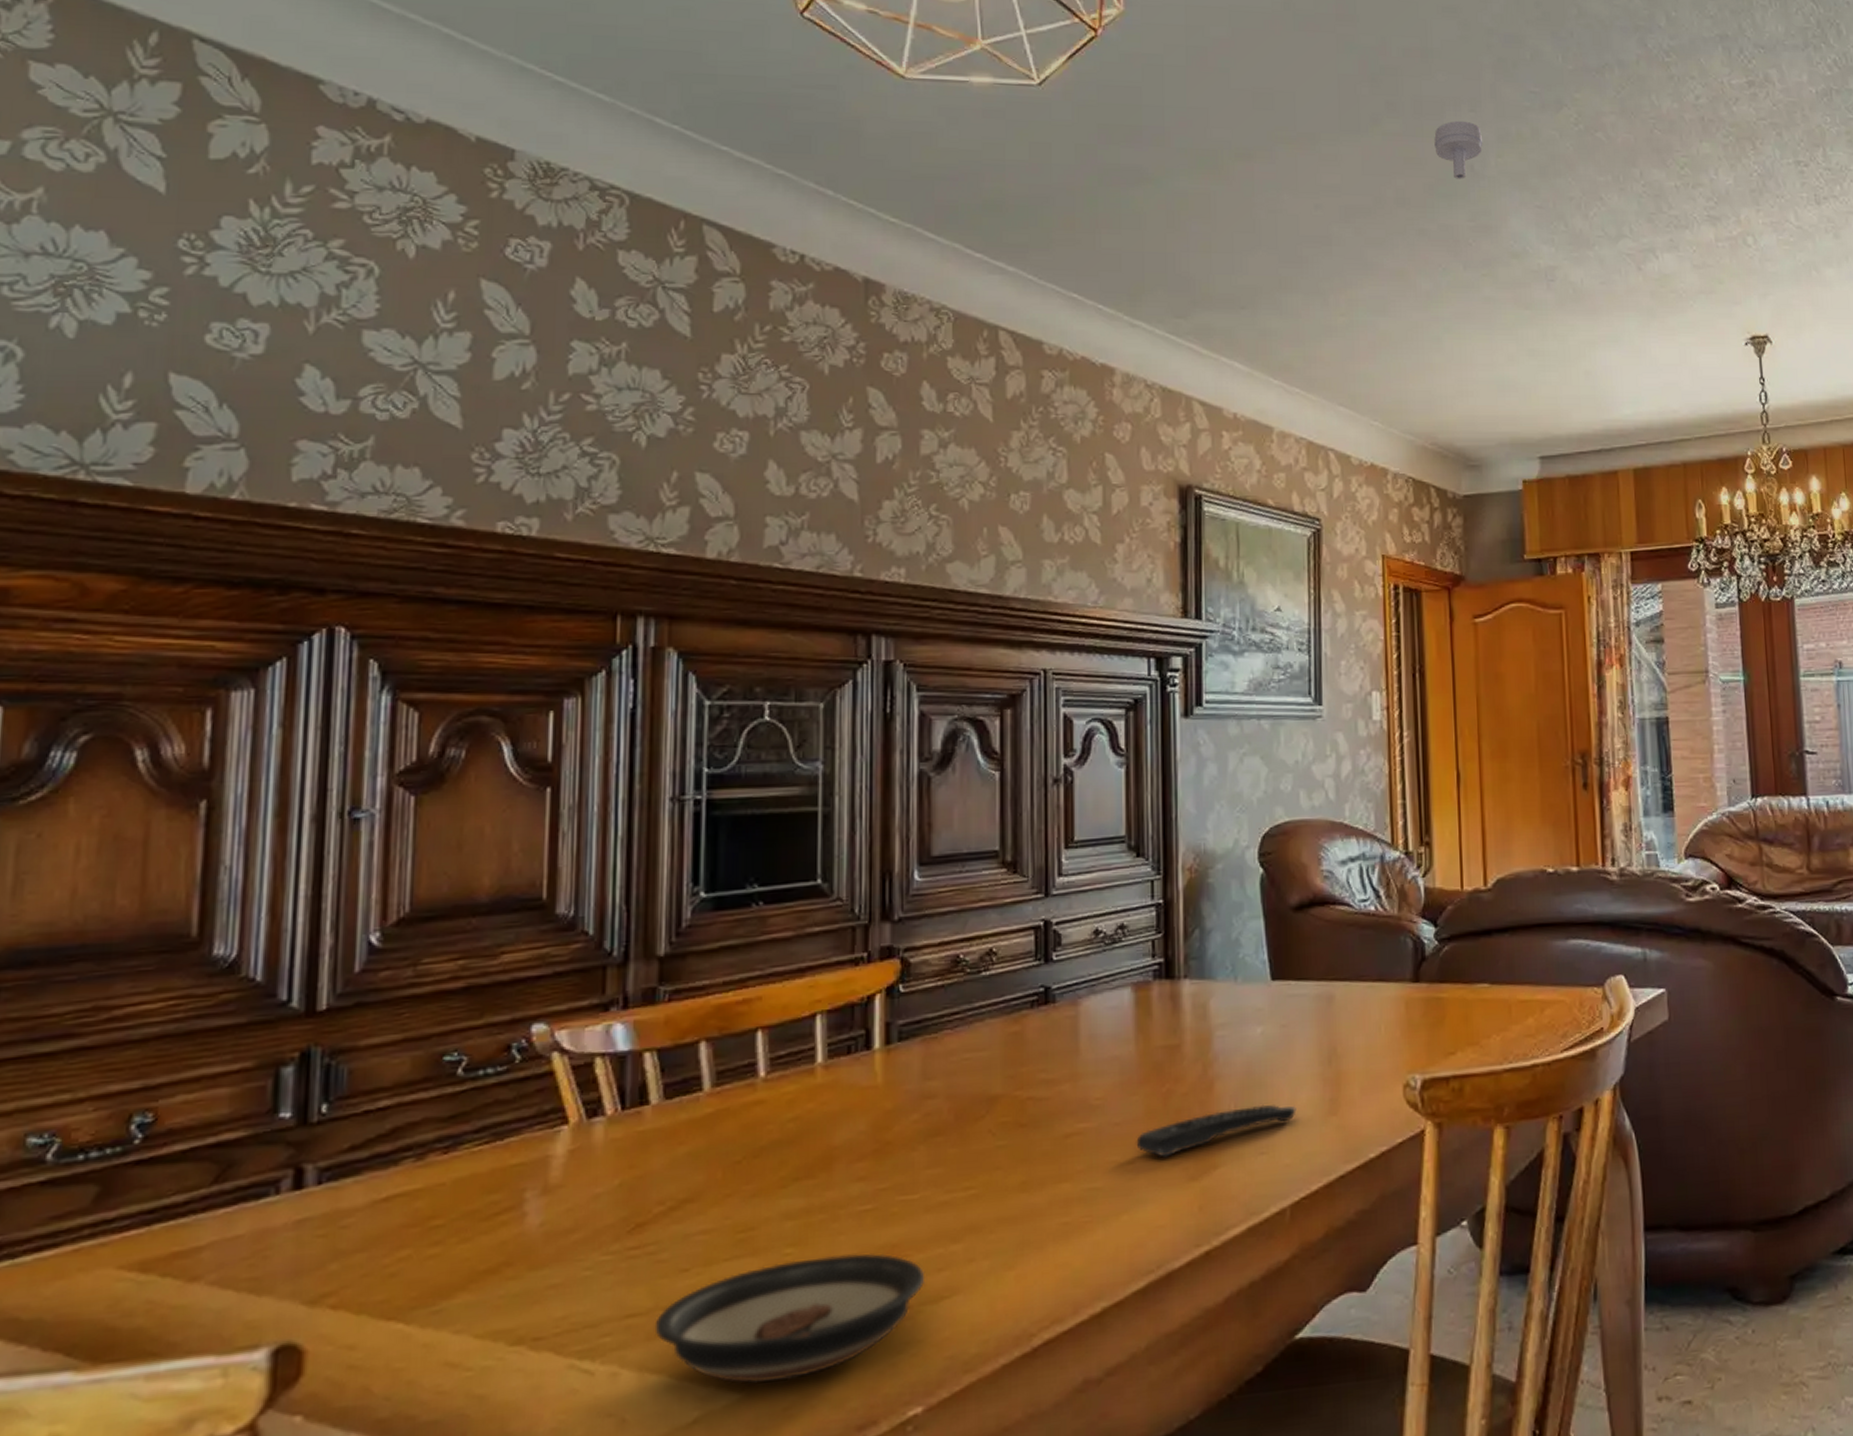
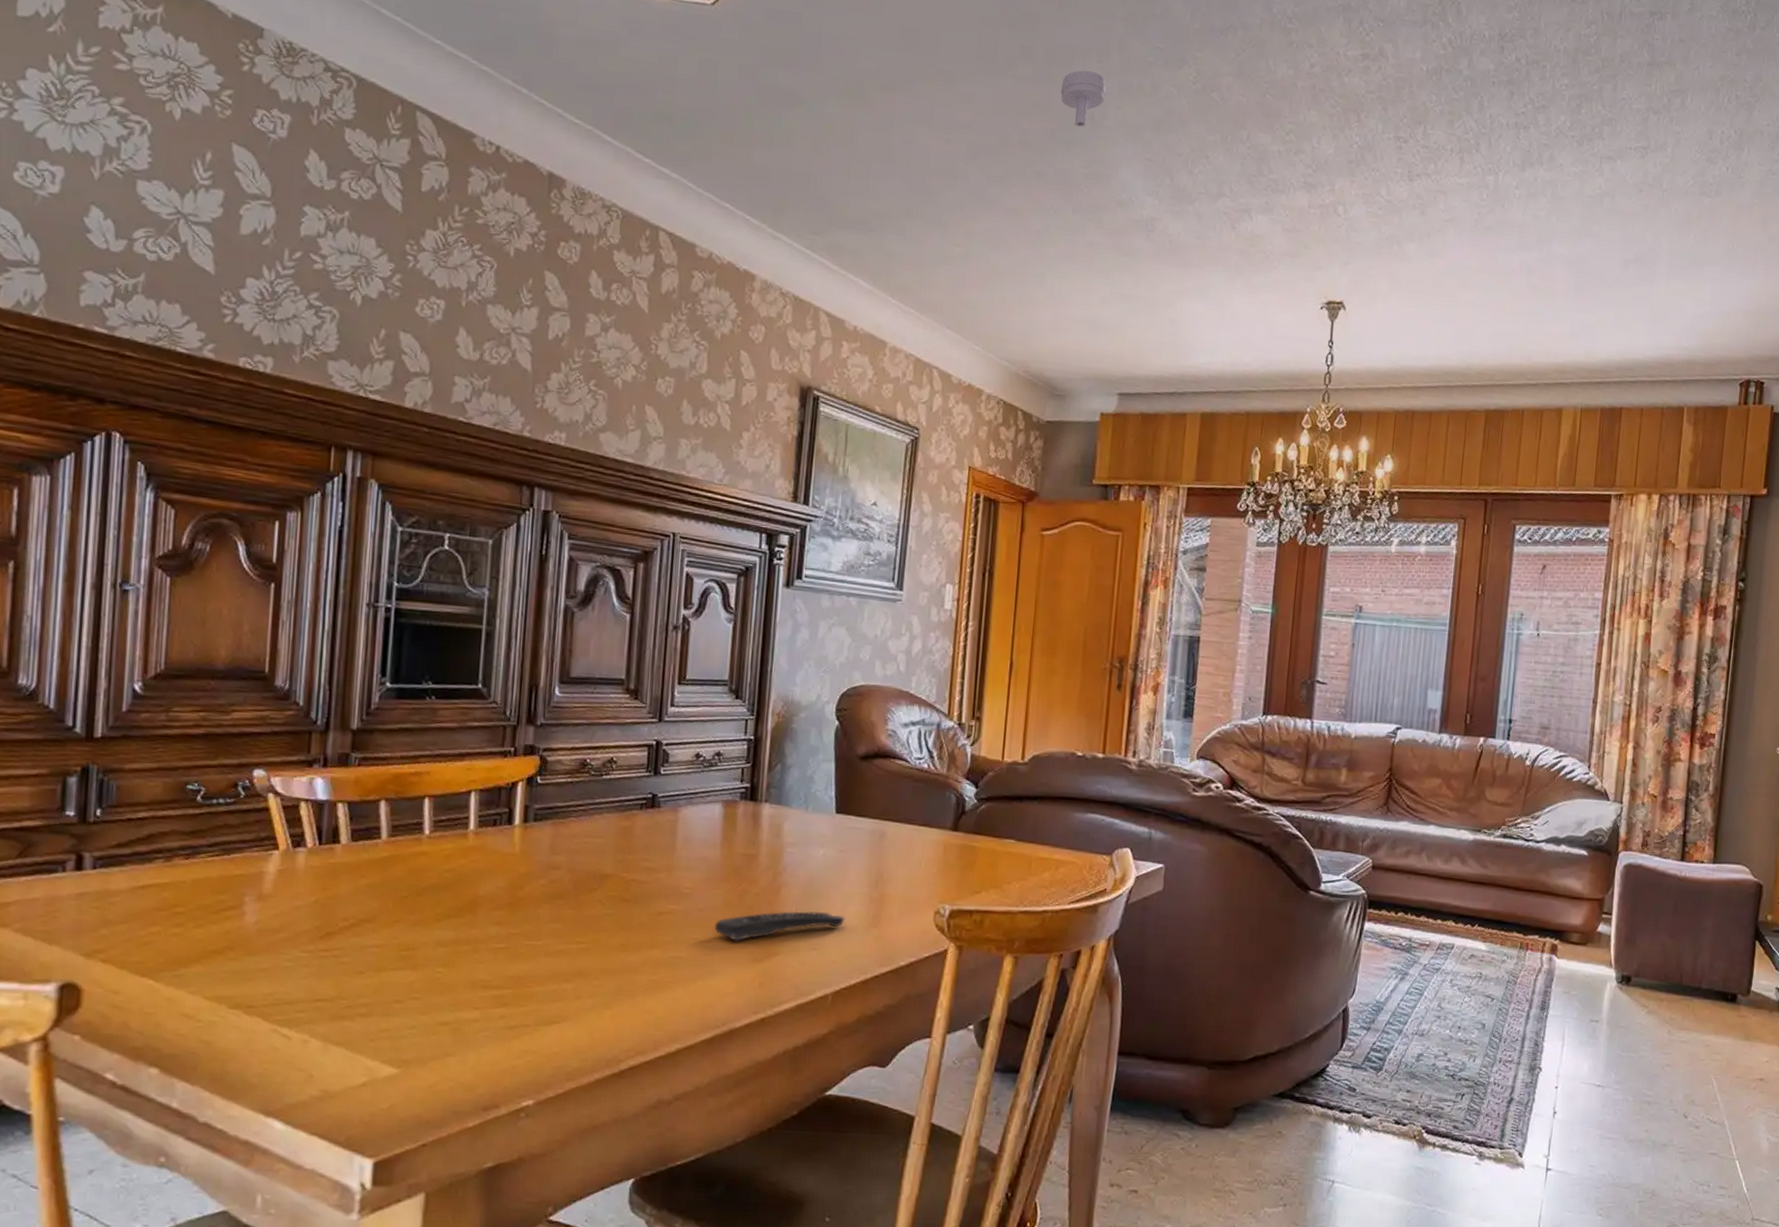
saucer: present [654,1254,926,1383] -> none [336,977,542,1064]

